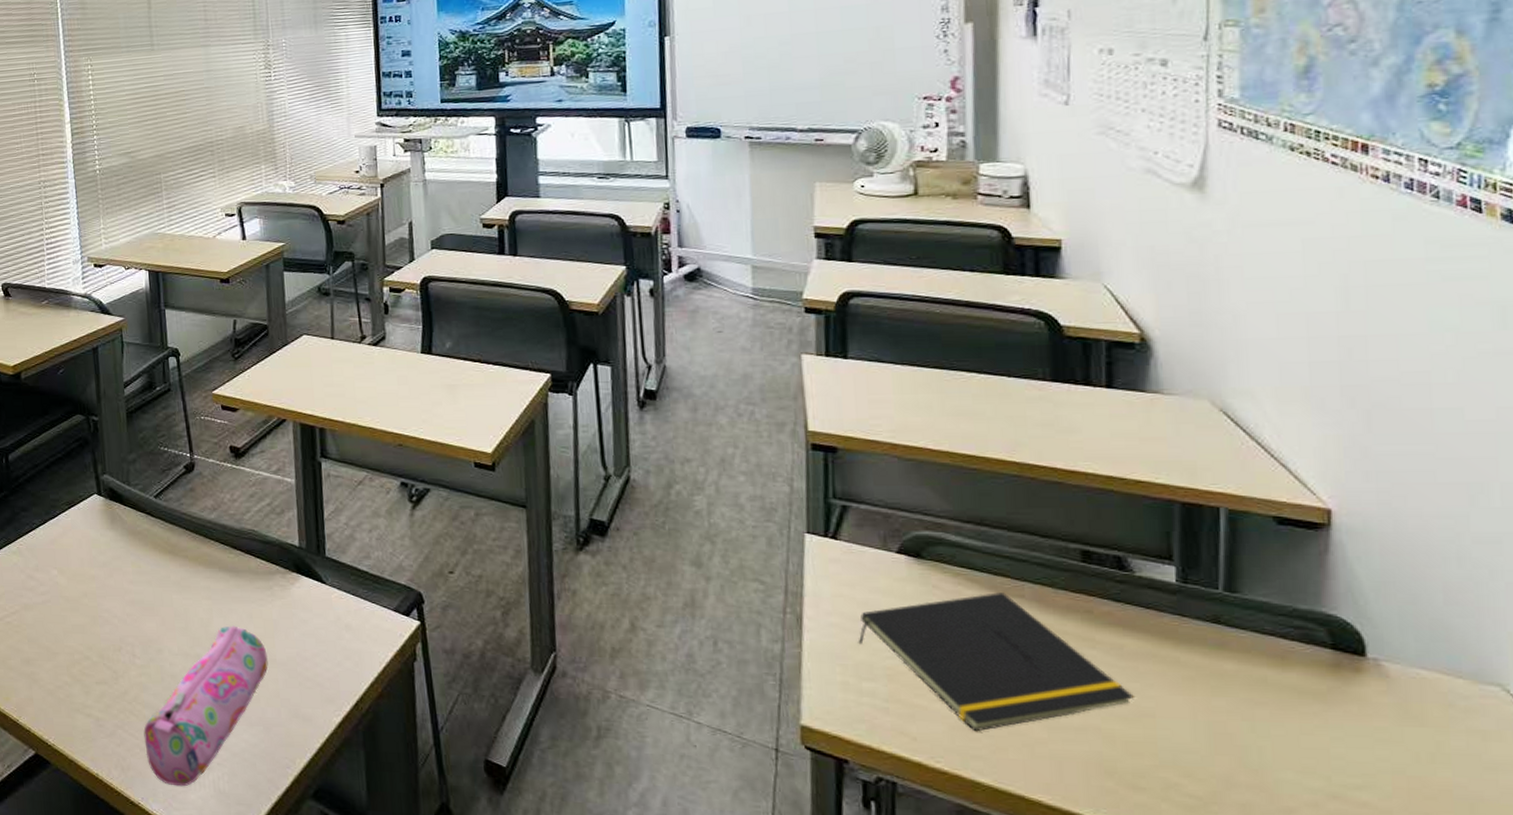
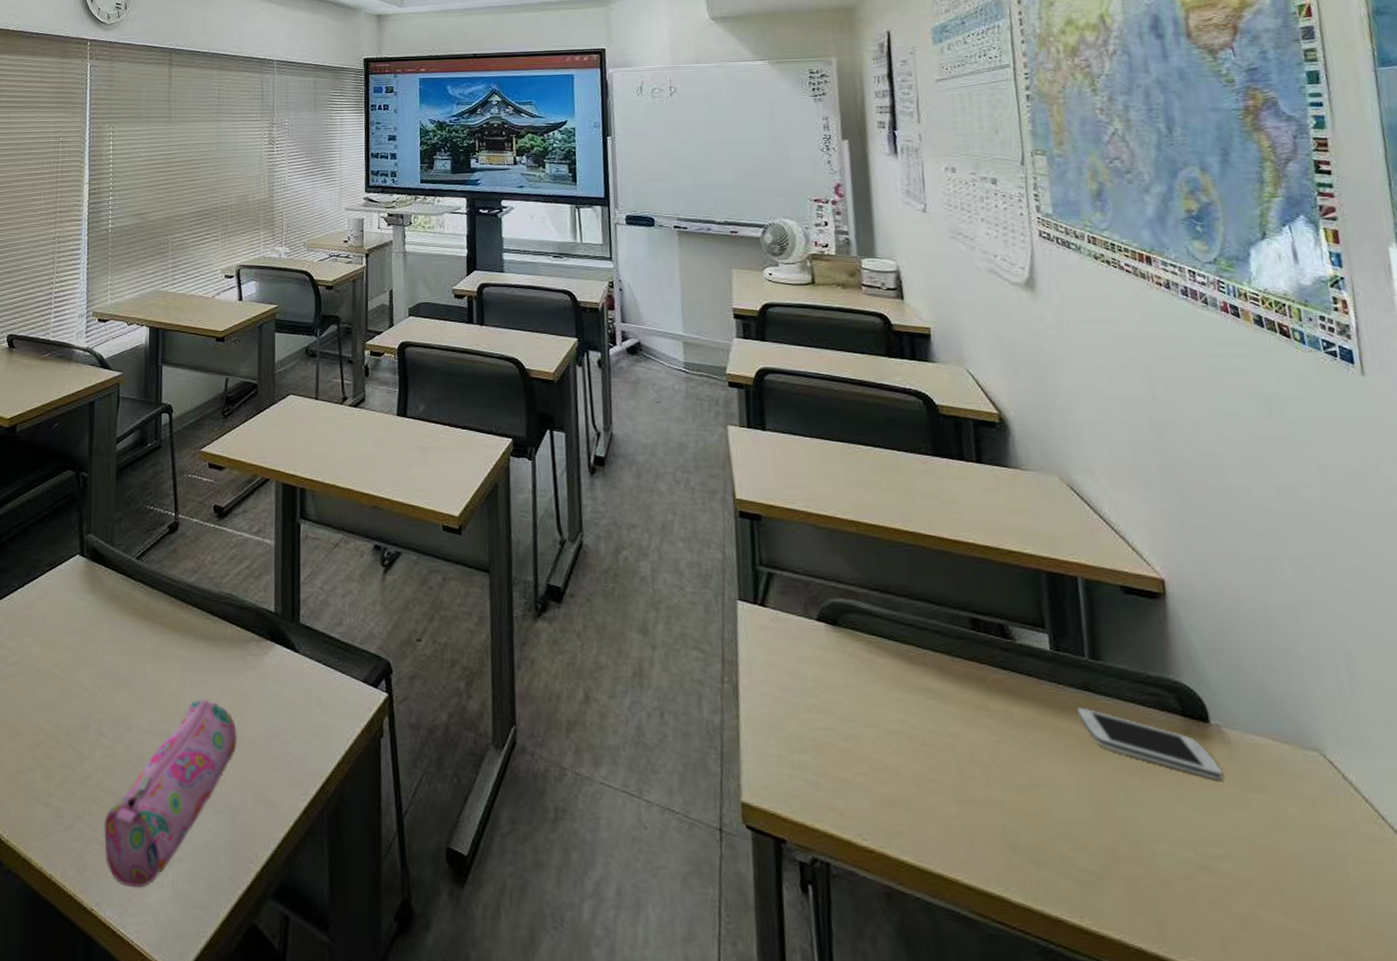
notepad: present [858,591,1134,732] -> none [788,659,1027,806]
smartphone: none [1201,639,1375,714] -> present [1076,707,1224,781]

